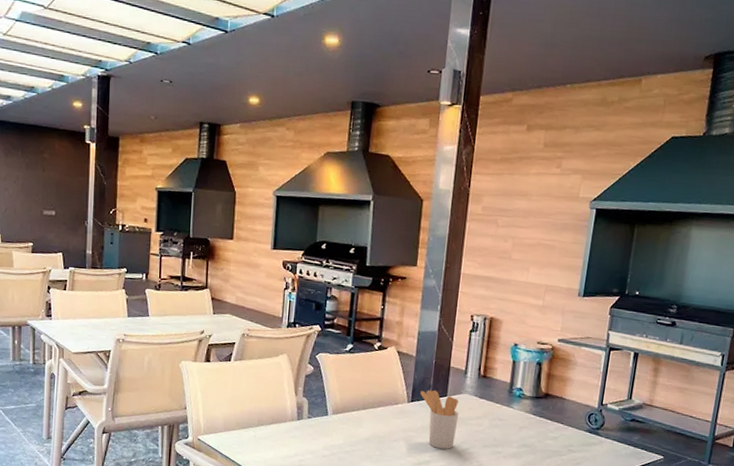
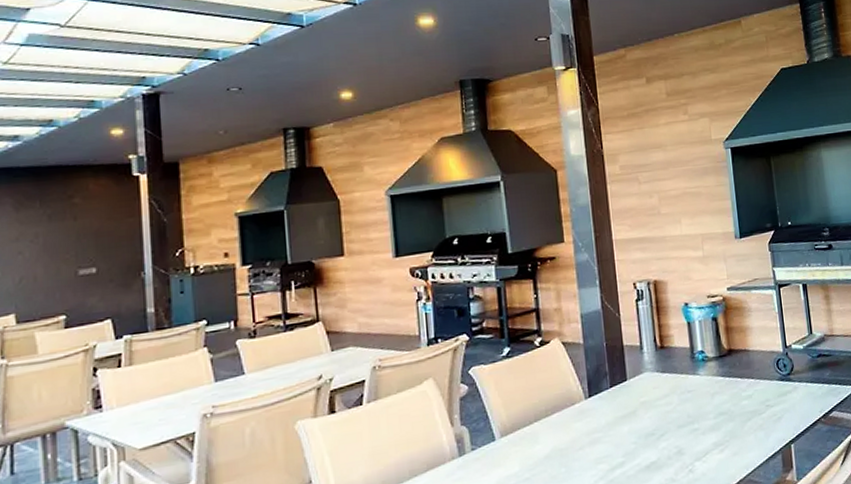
utensil holder: present [420,390,459,449] -> none [597,376,647,445]

